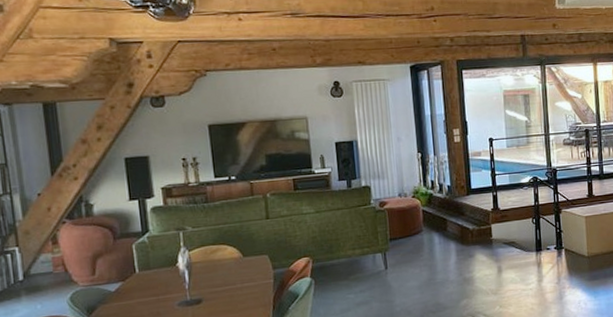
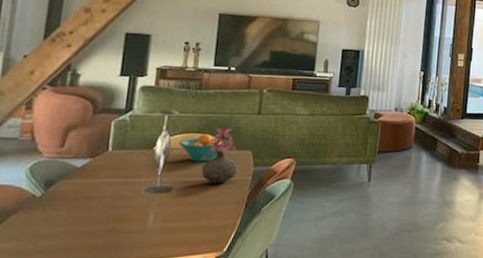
fruit bowl: none [199,244,245,273] -> present [179,134,229,162]
vase: none [222,236,258,292] -> present [200,128,238,185]

